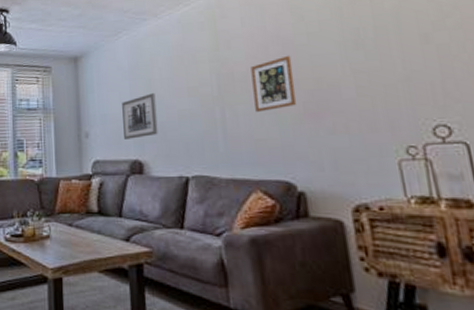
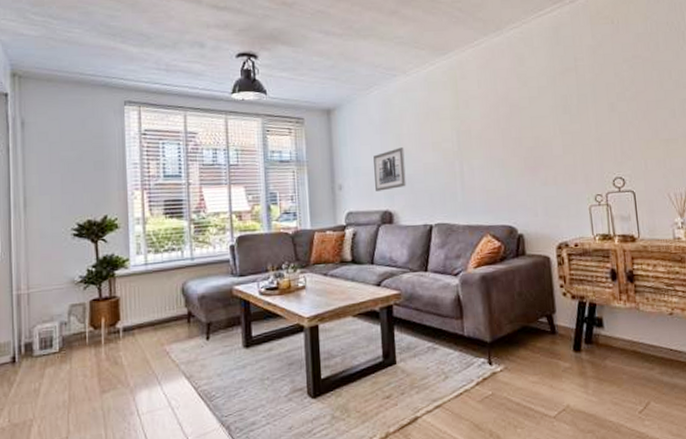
picture frame: present [251,55,297,113] -> none [485,116,520,167]

